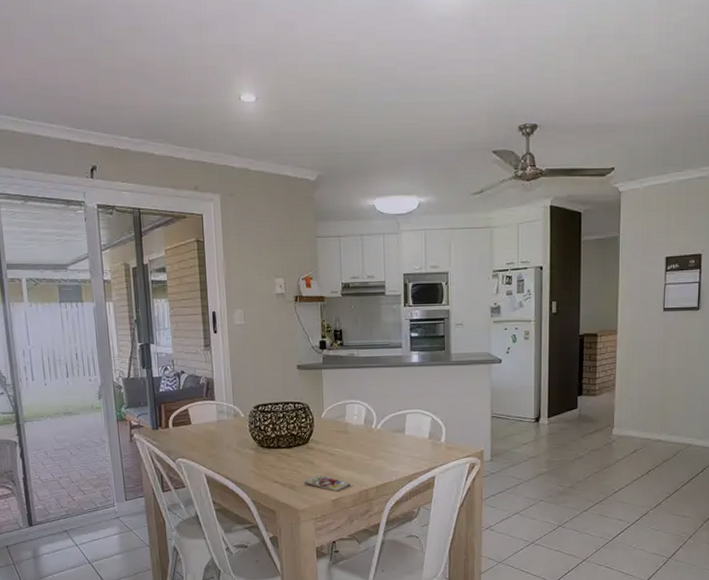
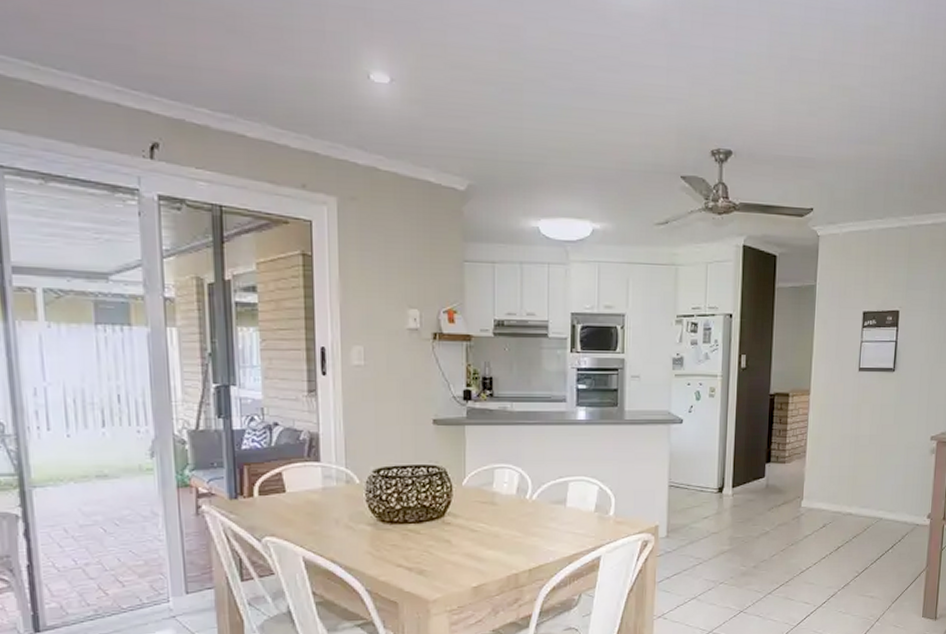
smartphone: present [303,474,351,492] -> none [436,556,497,577]

